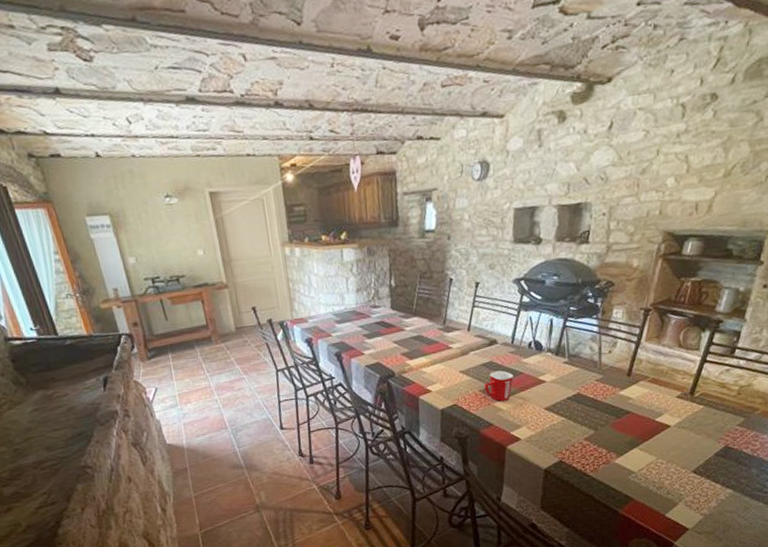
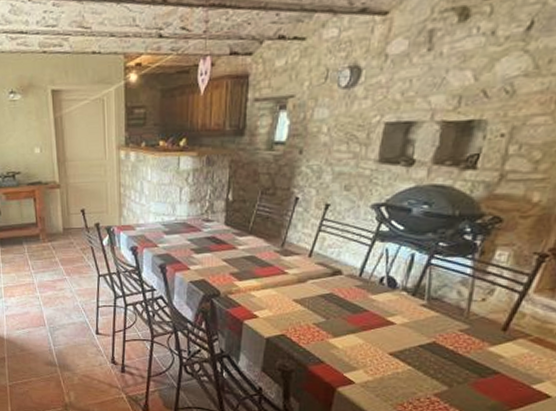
mug: present [483,370,513,402] -> none [319,305,356,339]

